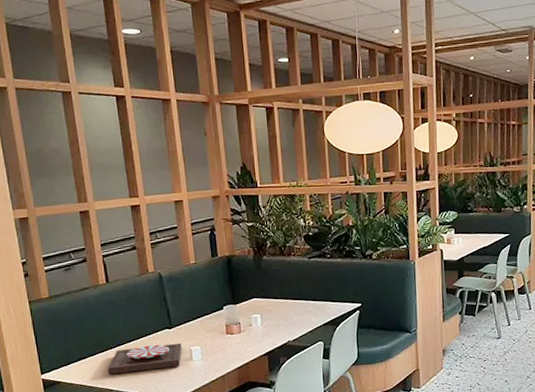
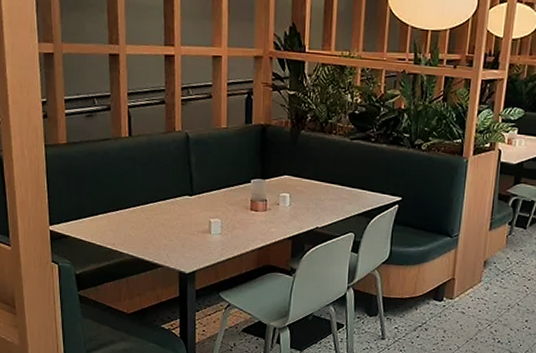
plate: present [107,343,182,375] -> none [119,210,201,238]

